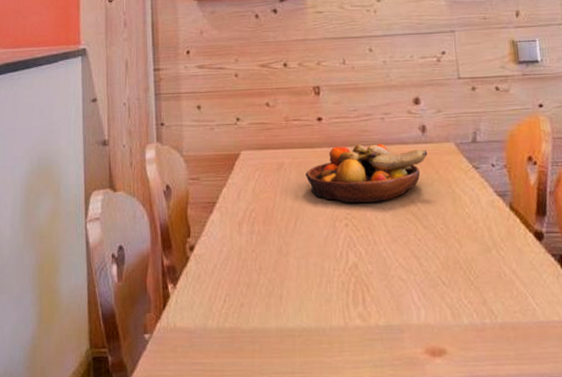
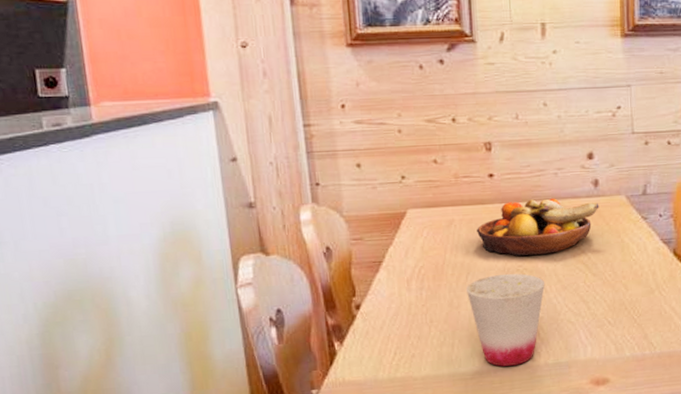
cup: none [295,222,375,325] -> present [466,273,546,367]

